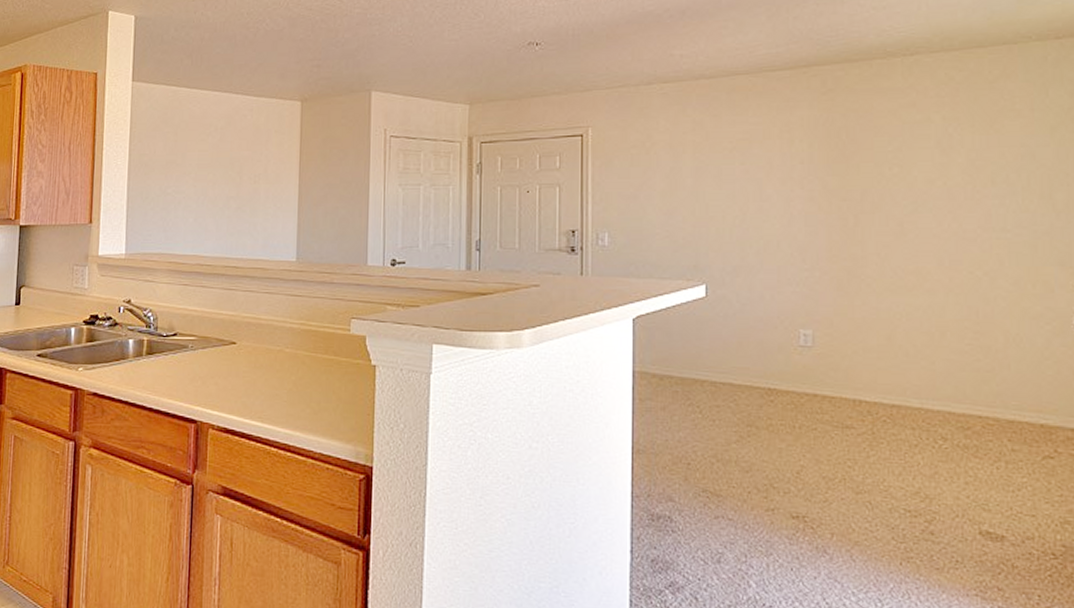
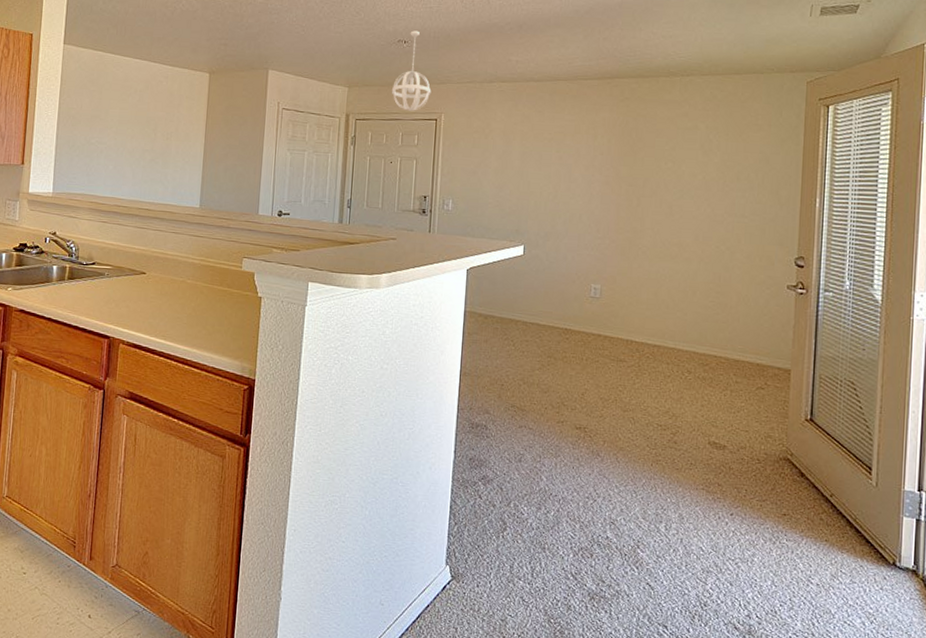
pendant light: none [523,29,574,127] -> present [391,30,432,111]

